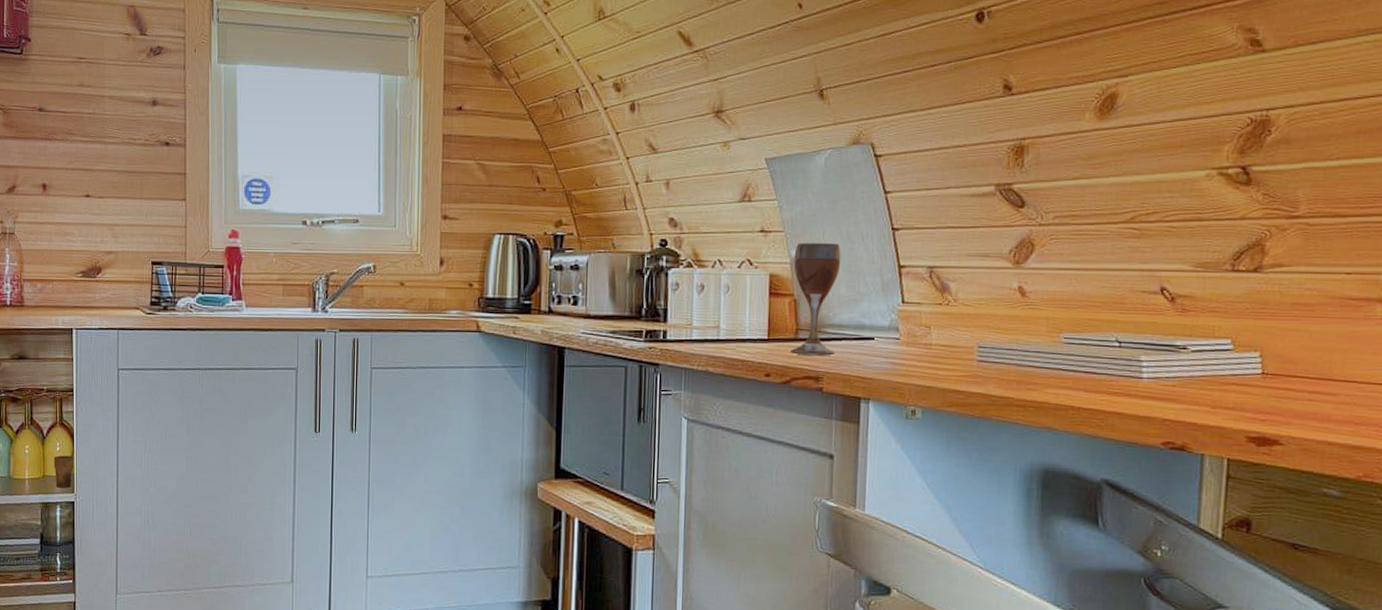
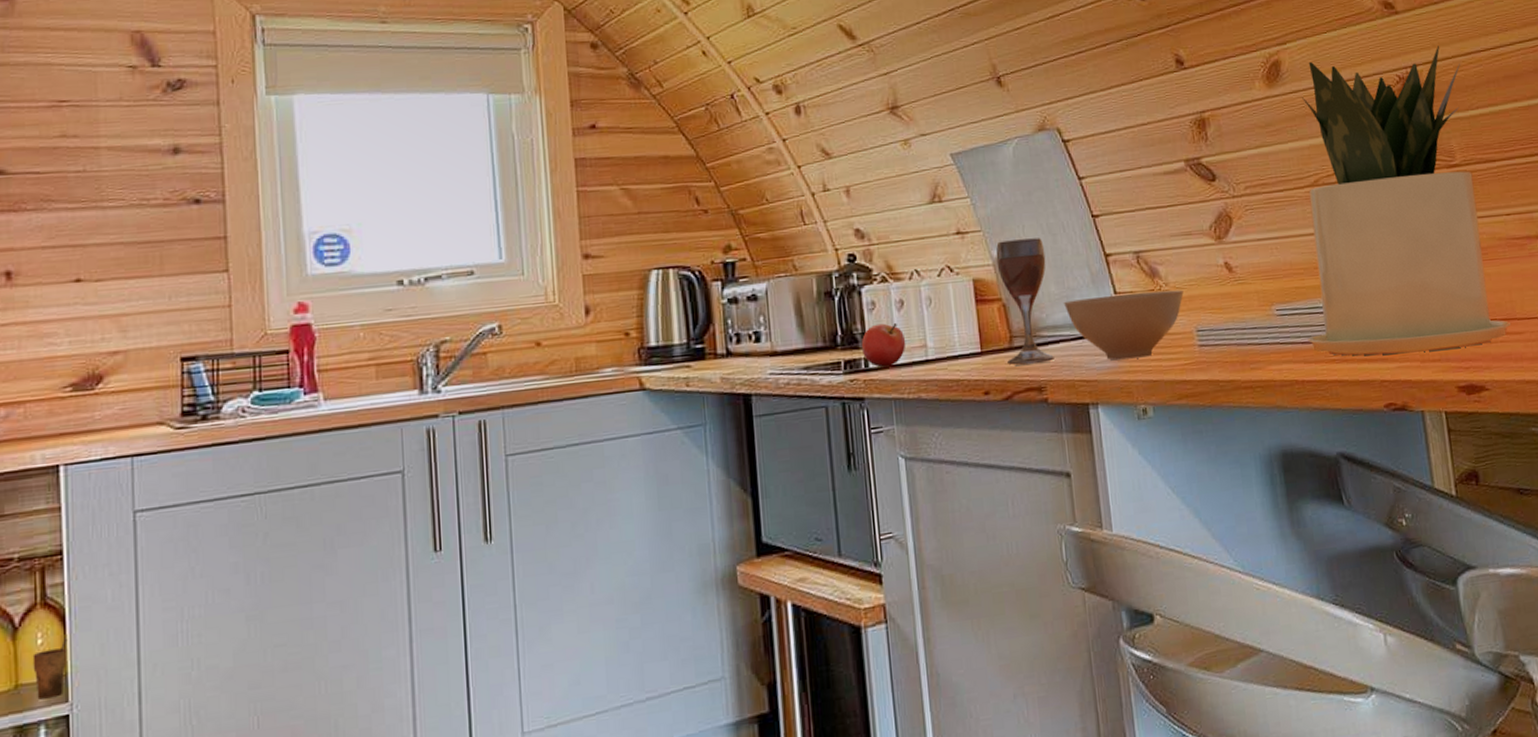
fruit: none [662,302,702,341] -> present [861,323,906,368]
bowl: none [851,304,971,364] -> present [1063,289,1184,360]
planter: none [1092,89,1328,400] -> present [1301,45,1512,356]

